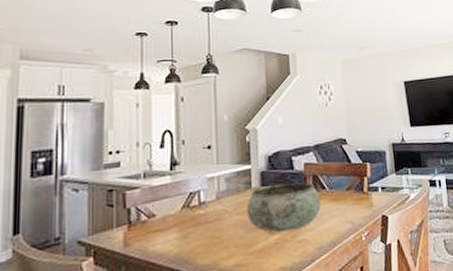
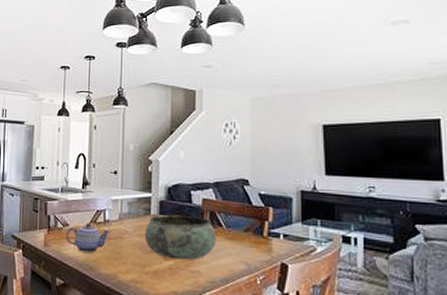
teapot: none [152,208,208,245] -> present [66,223,111,253]

